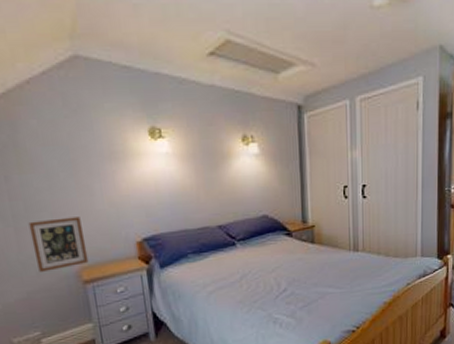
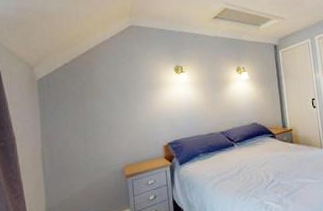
picture frame: present [28,216,89,272] -> none [93,128,131,169]

